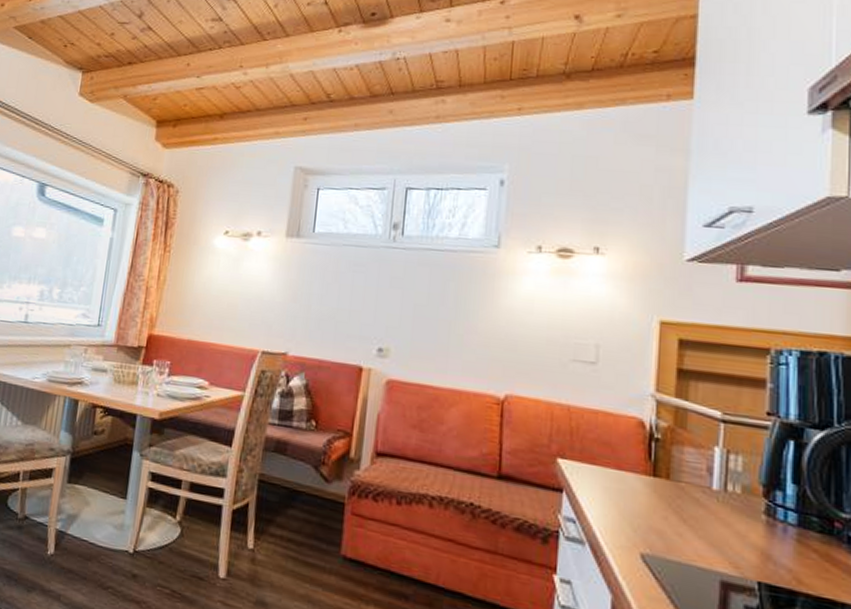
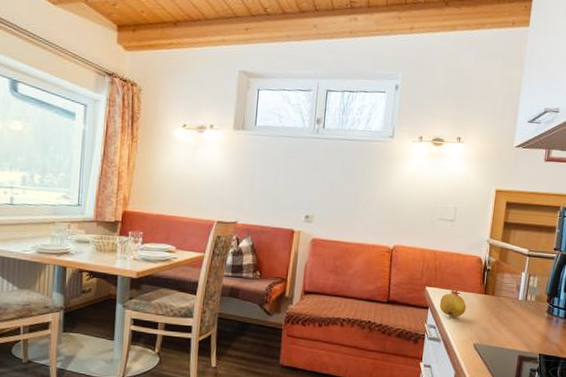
fruit: none [580,464,624,512] -> present [439,289,466,320]

